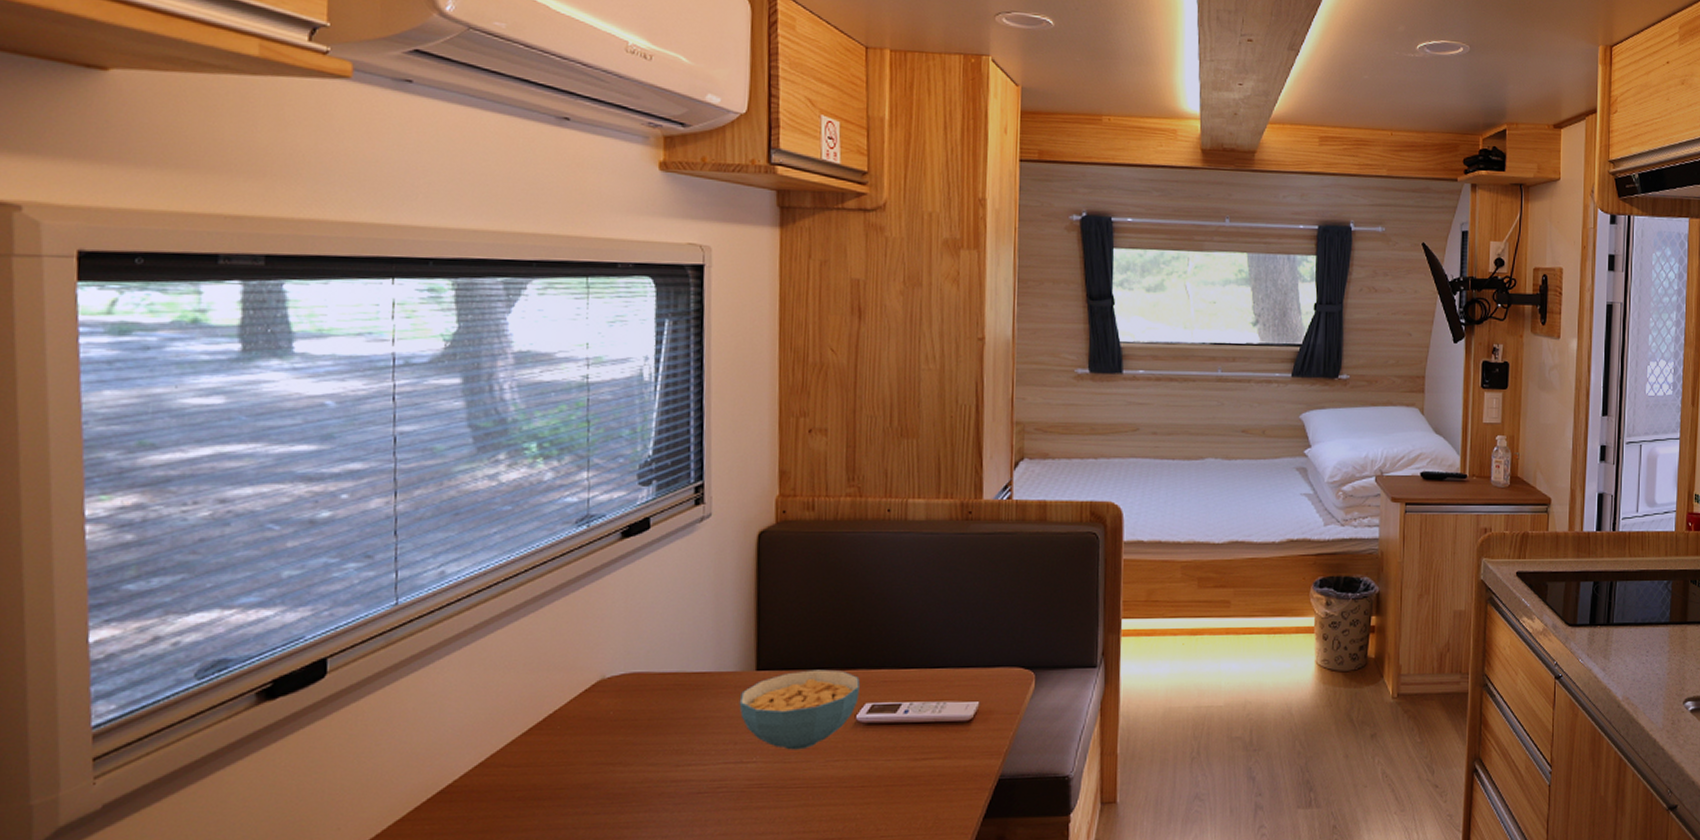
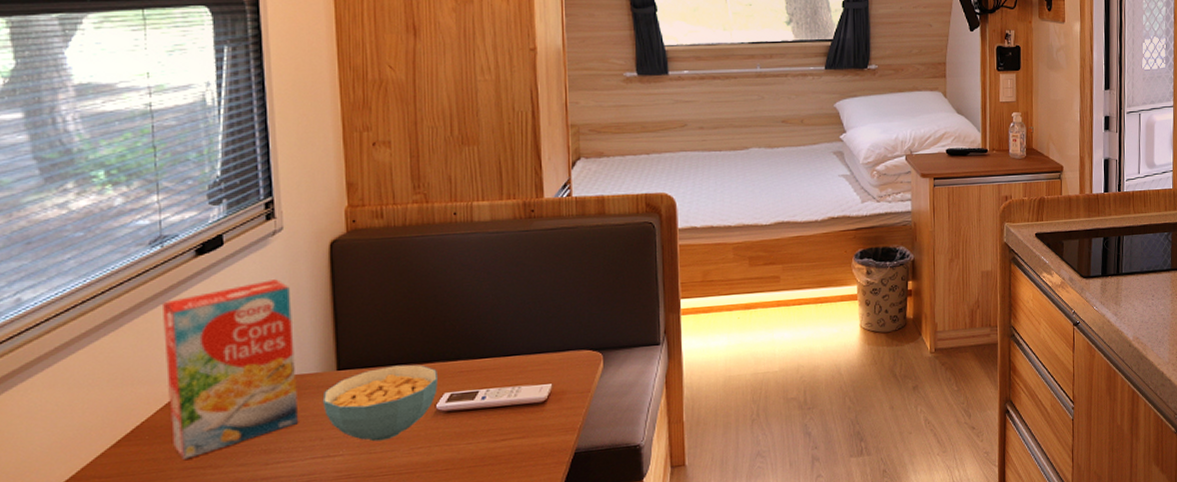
cereal box: none [583,569,715,754] -> present [163,279,299,459]

